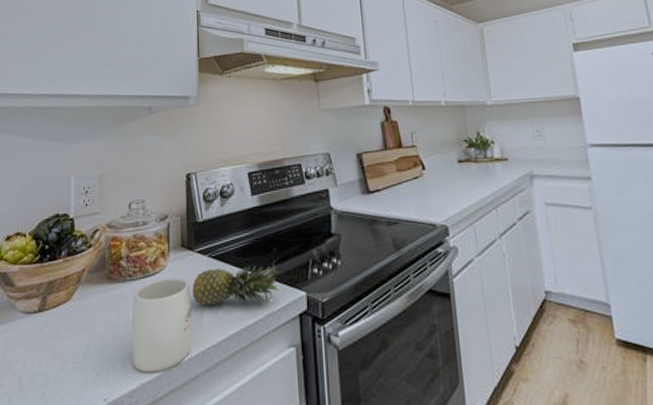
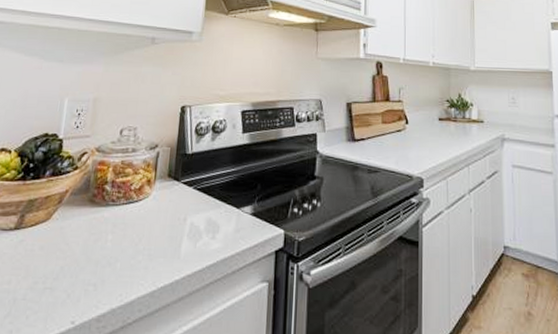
mug: present [131,277,192,373] -> none [105,205,172,298]
fruit: present [192,265,279,306] -> none [173,200,259,240]

